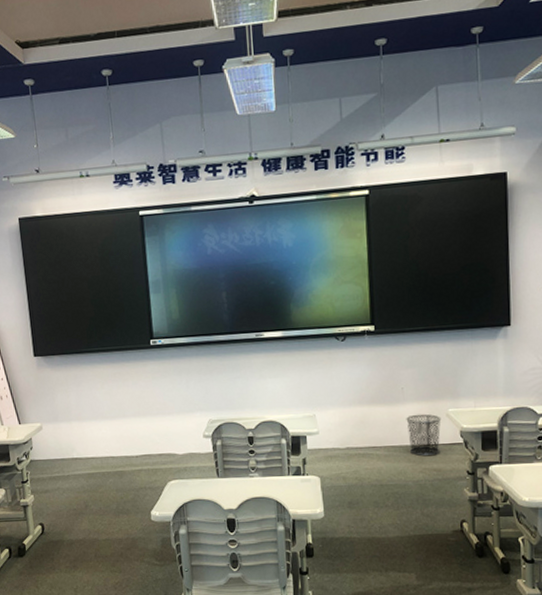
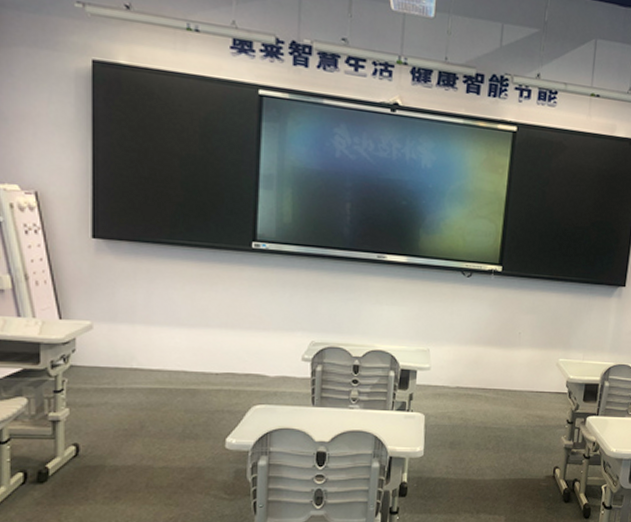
waste bin: present [406,413,442,457] -> none [518,360,552,403]

